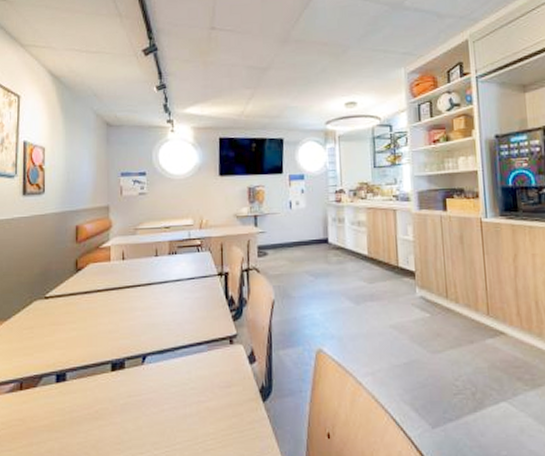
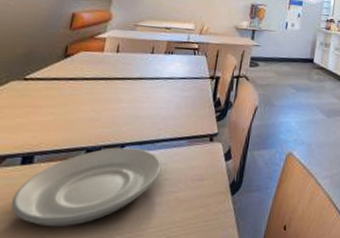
plate: none [55,358,186,444] -> present [11,147,162,227]

